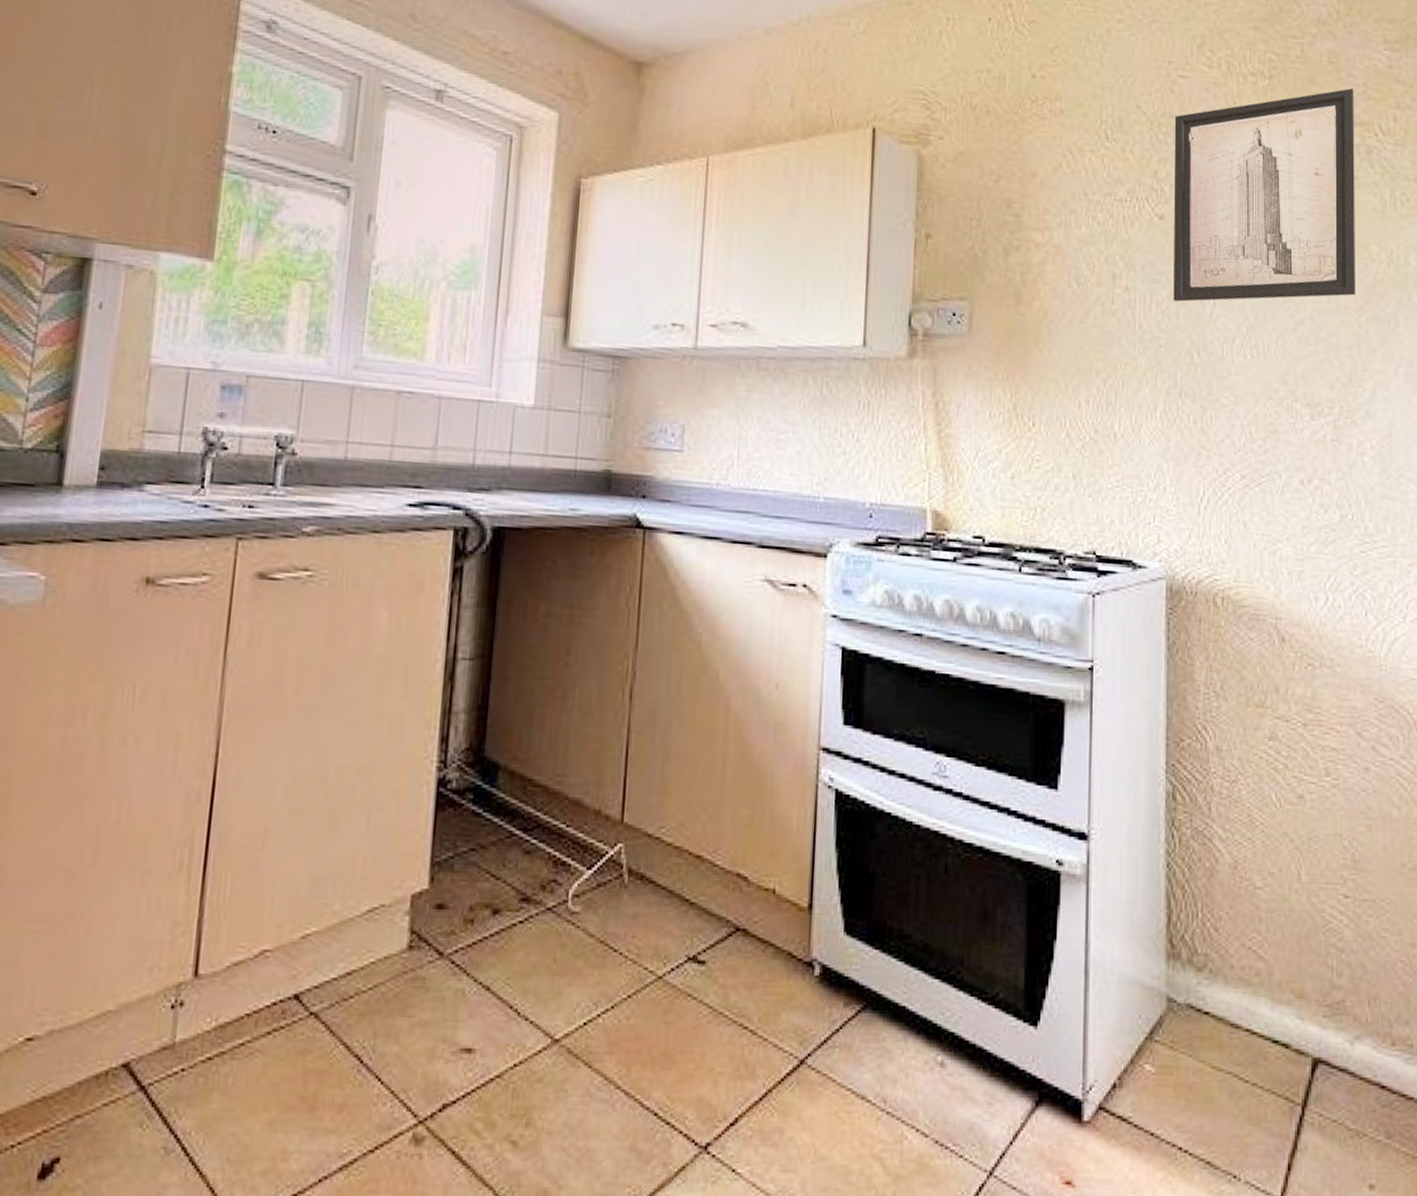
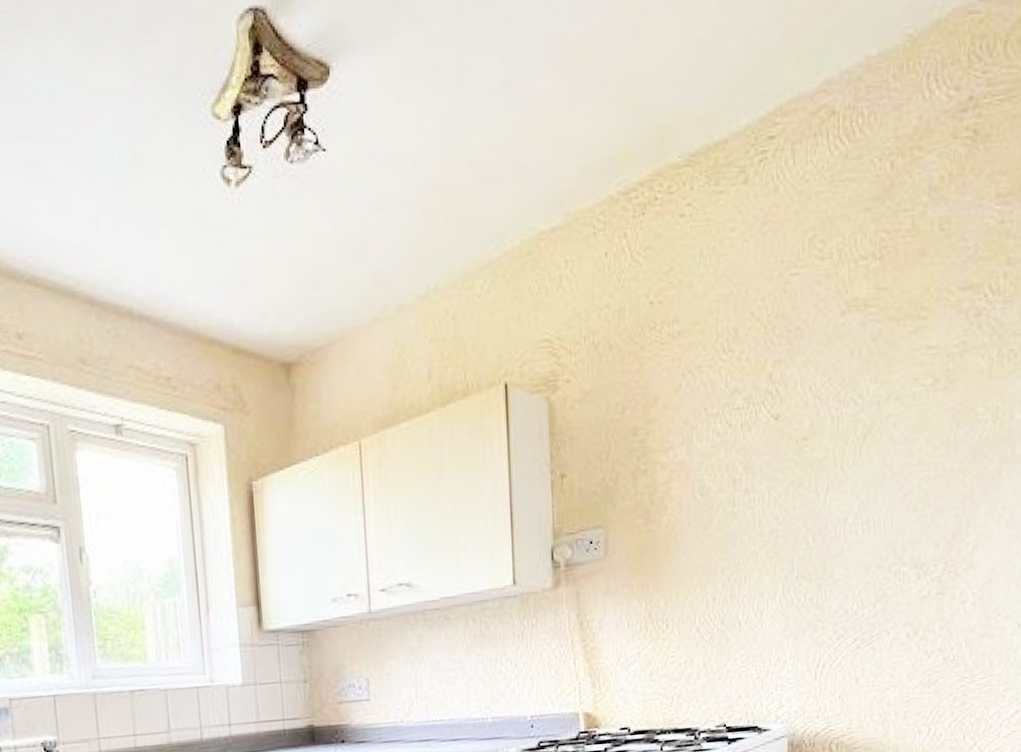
wall art: present [1173,88,1355,302] -> none [787,252,965,494]

